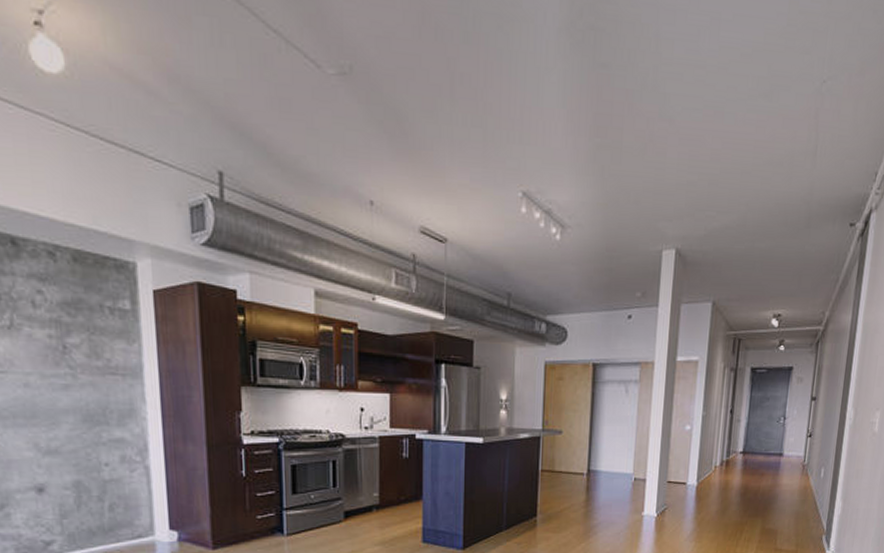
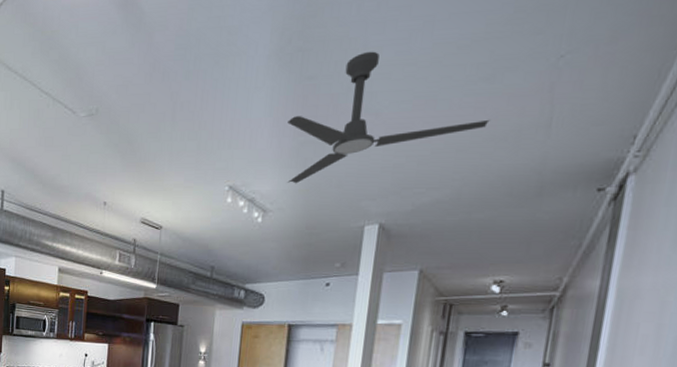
ceiling fan: none [582,43,769,196] -> present [287,51,490,184]

